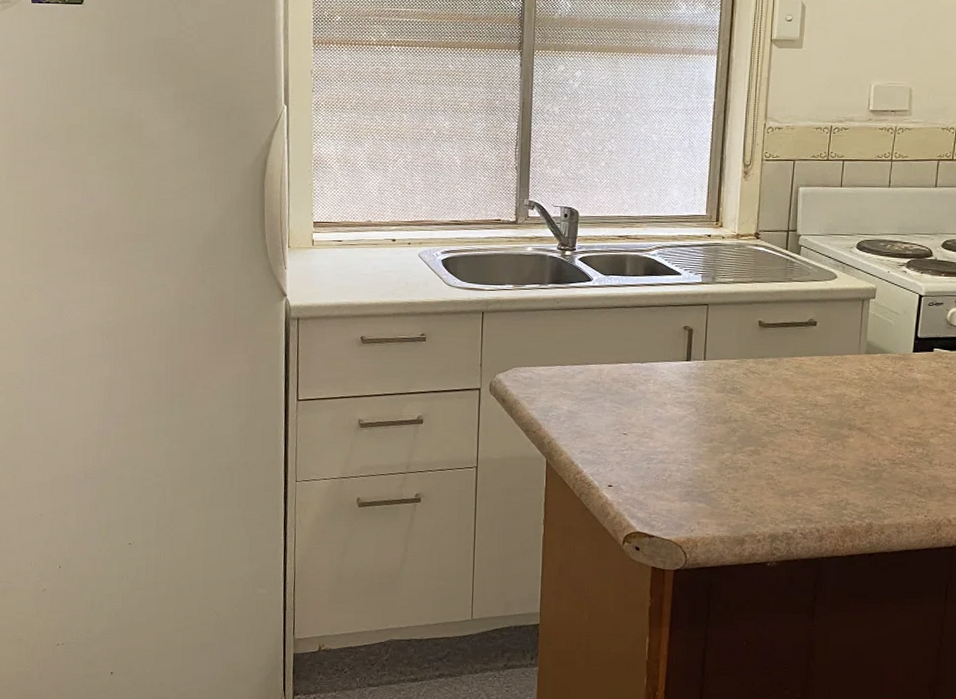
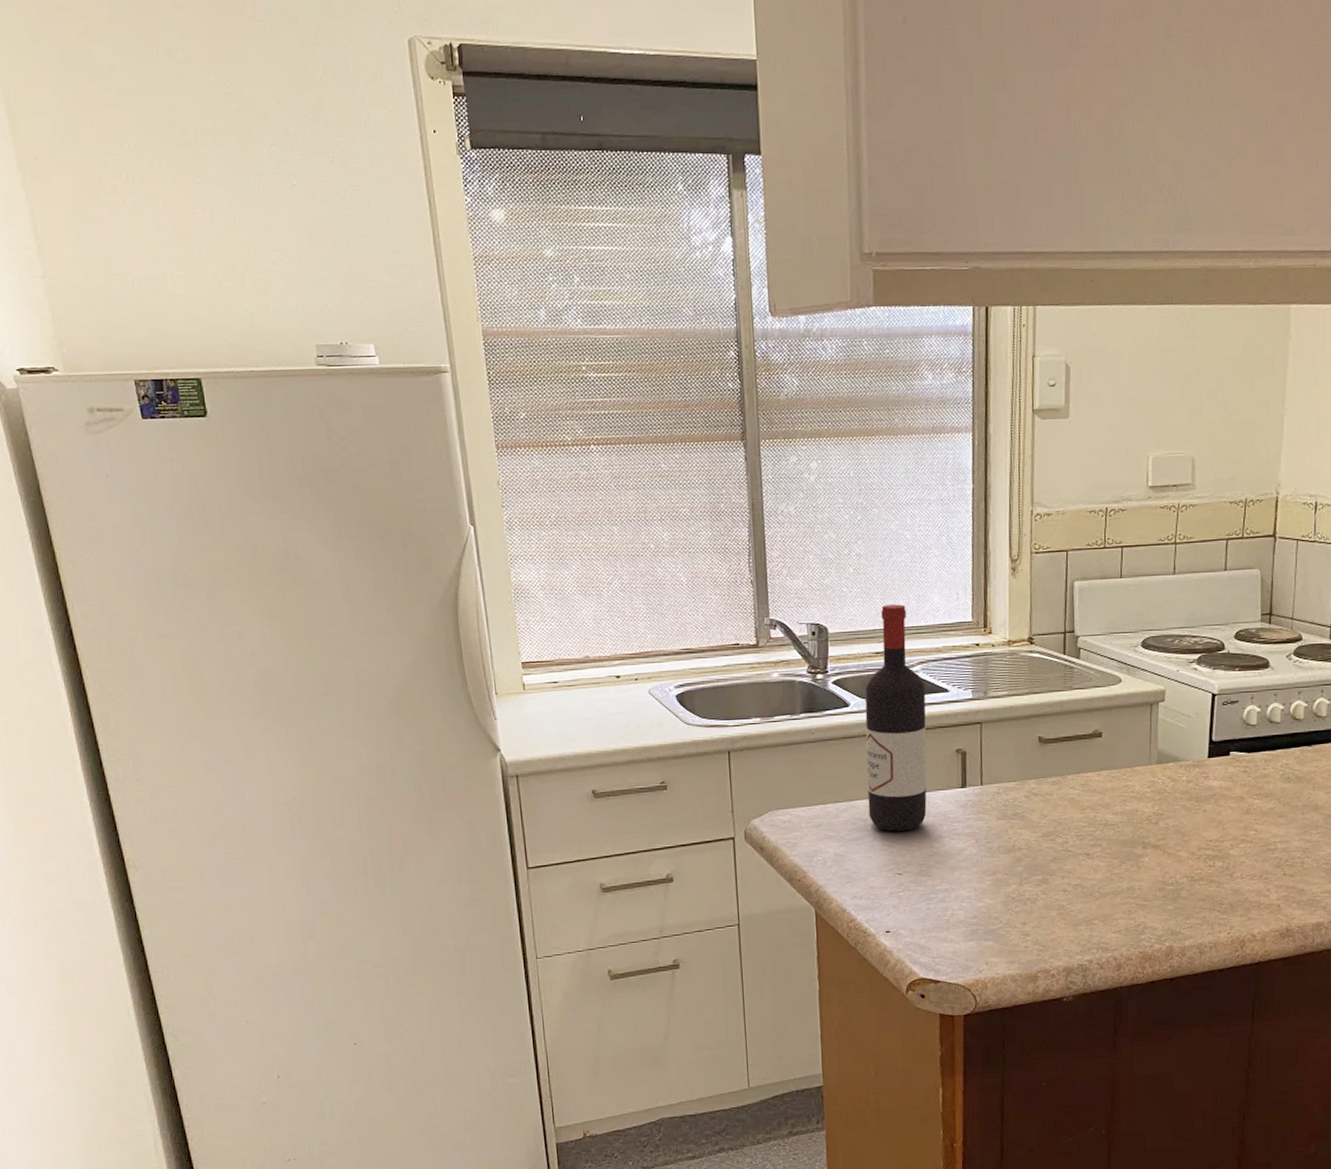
wine bottle: none [601,196,661,396] -> present [864,604,927,832]

